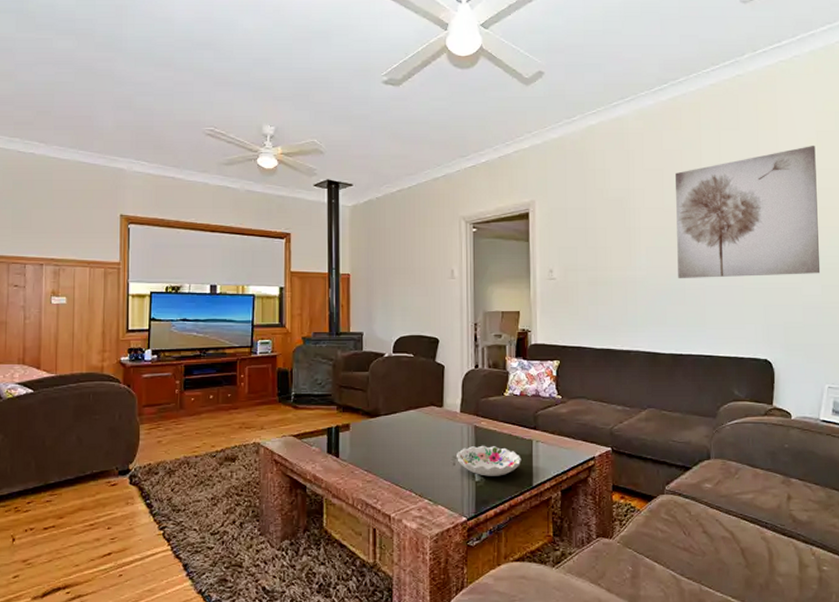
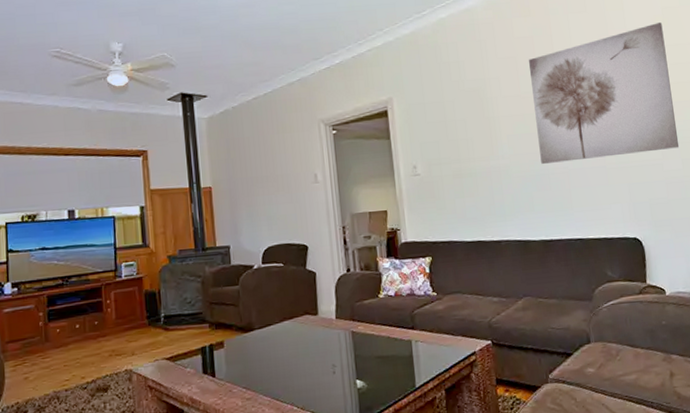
decorative bowl: present [457,445,522,477] -> none [336,350,402,382]

